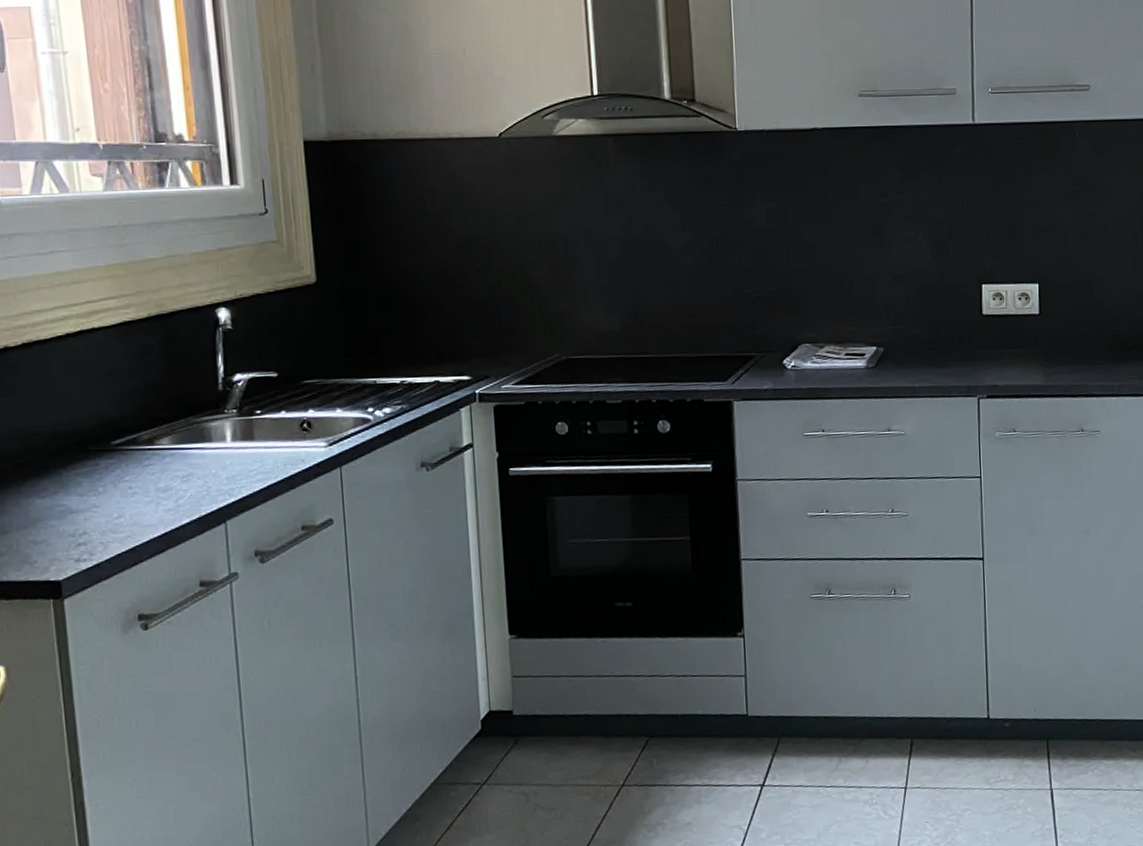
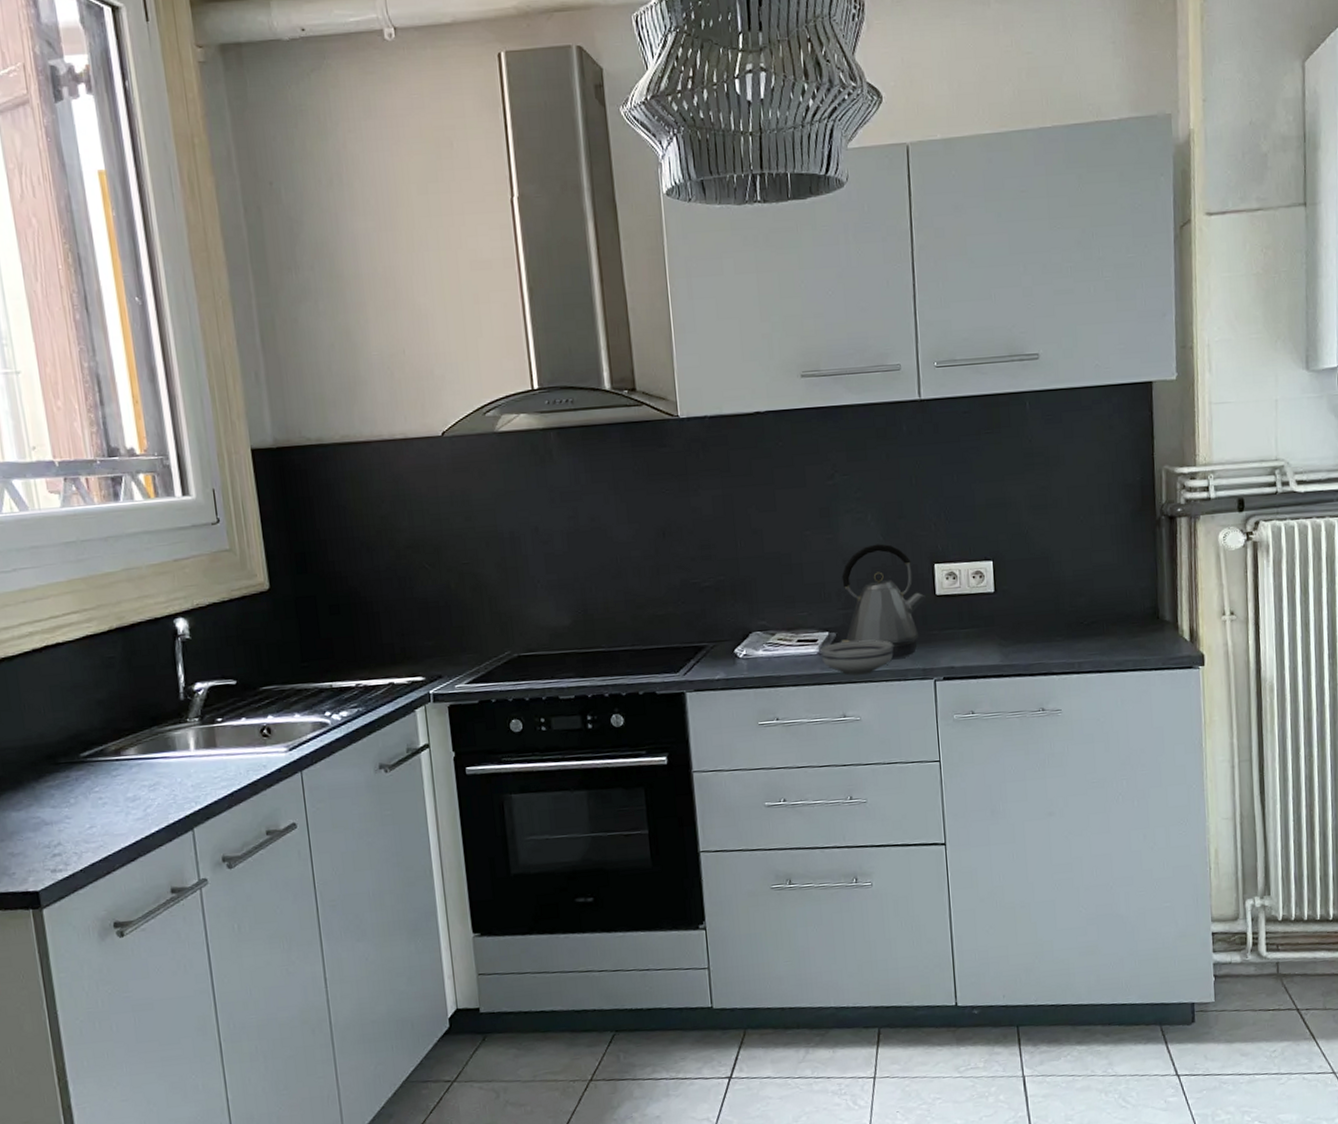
bowl: none [868,356,939,391] -> present [820,640,894,676]
kettle: none [888,262,973,377] -> present [840,544,927,660]

